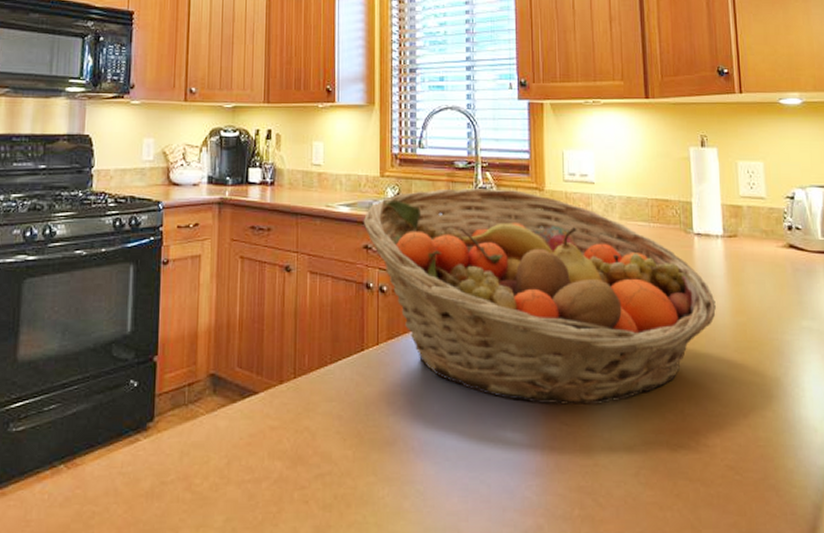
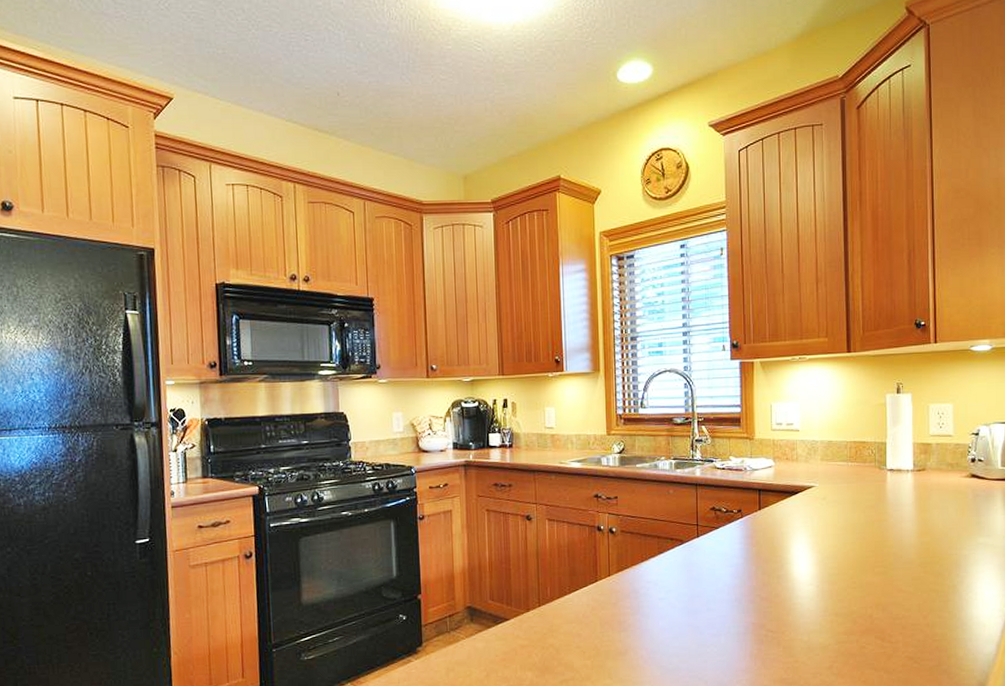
fruit basket: present [363,188,716,406] -> none [593,440,904,616]

